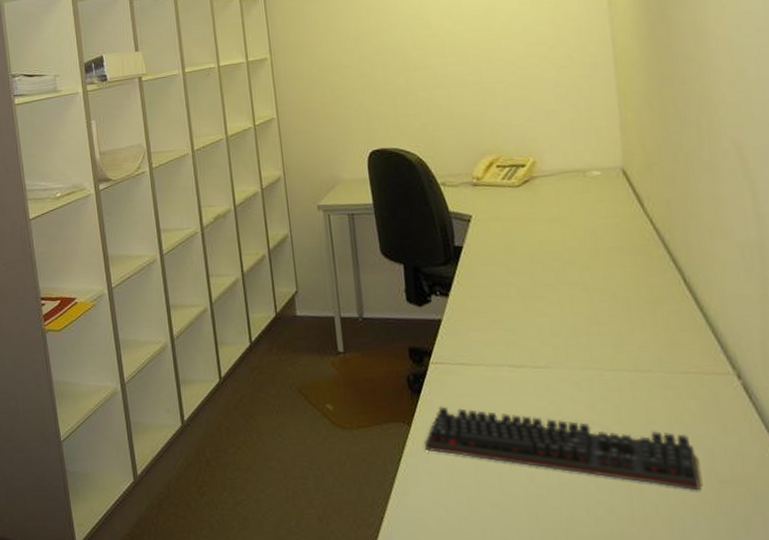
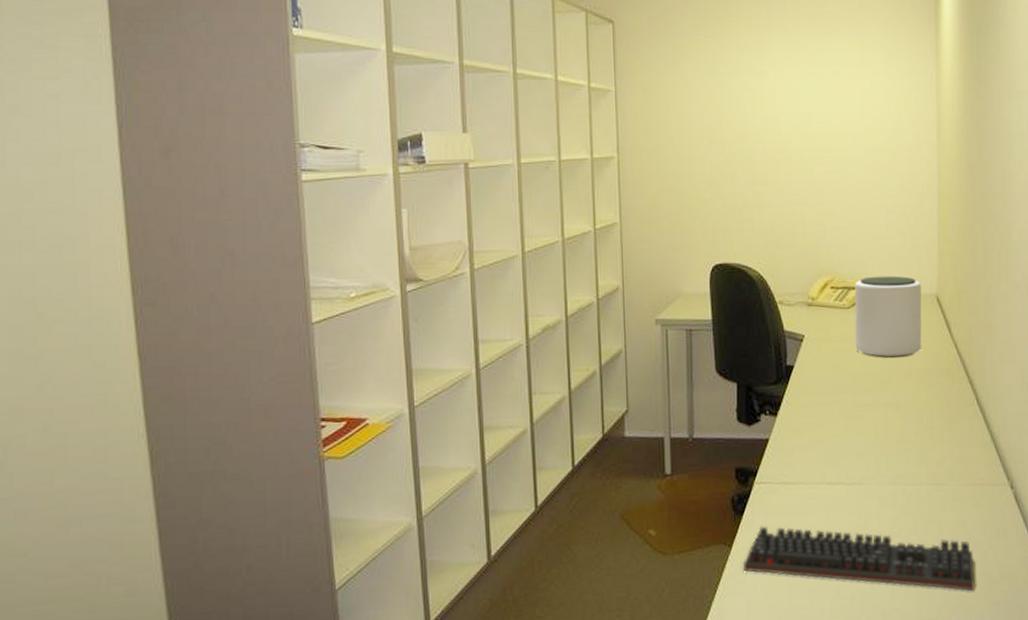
plant pot: none [524,150,609,237] -> present [854,275,922,359]

